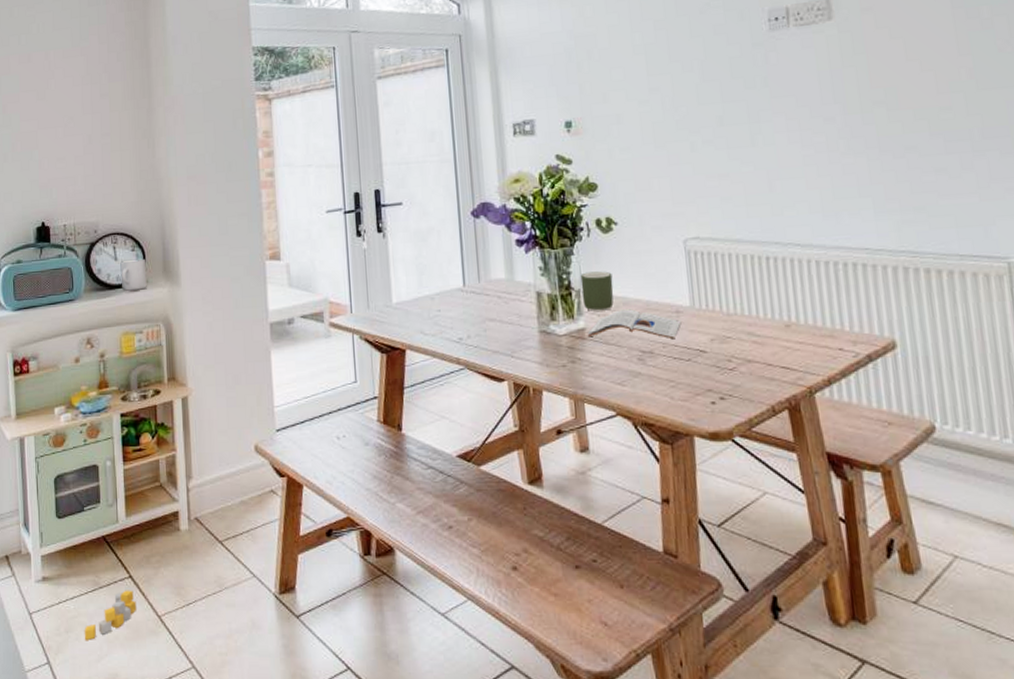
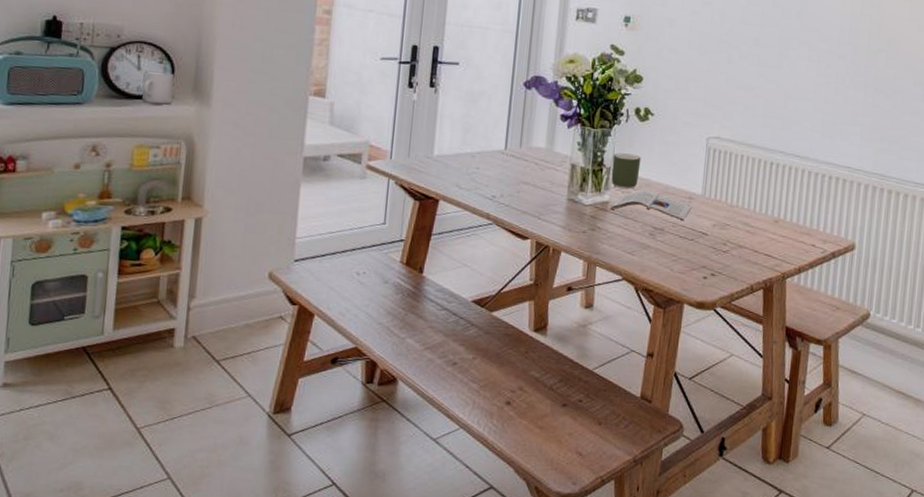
toy blocks: present [84,590,137,640] -> none [46,401,113,448]

